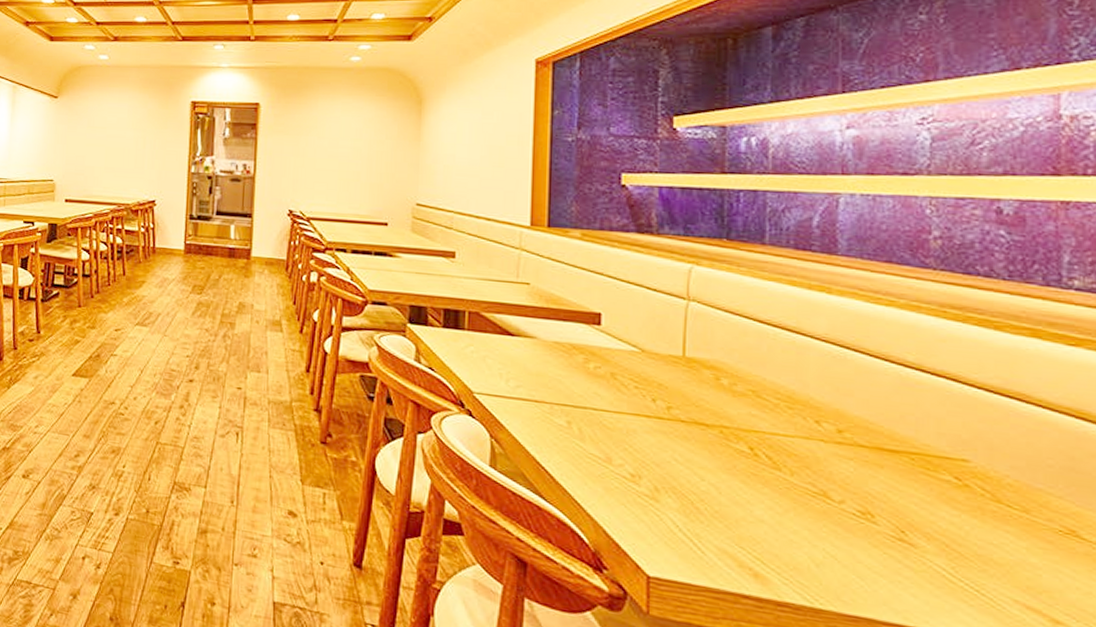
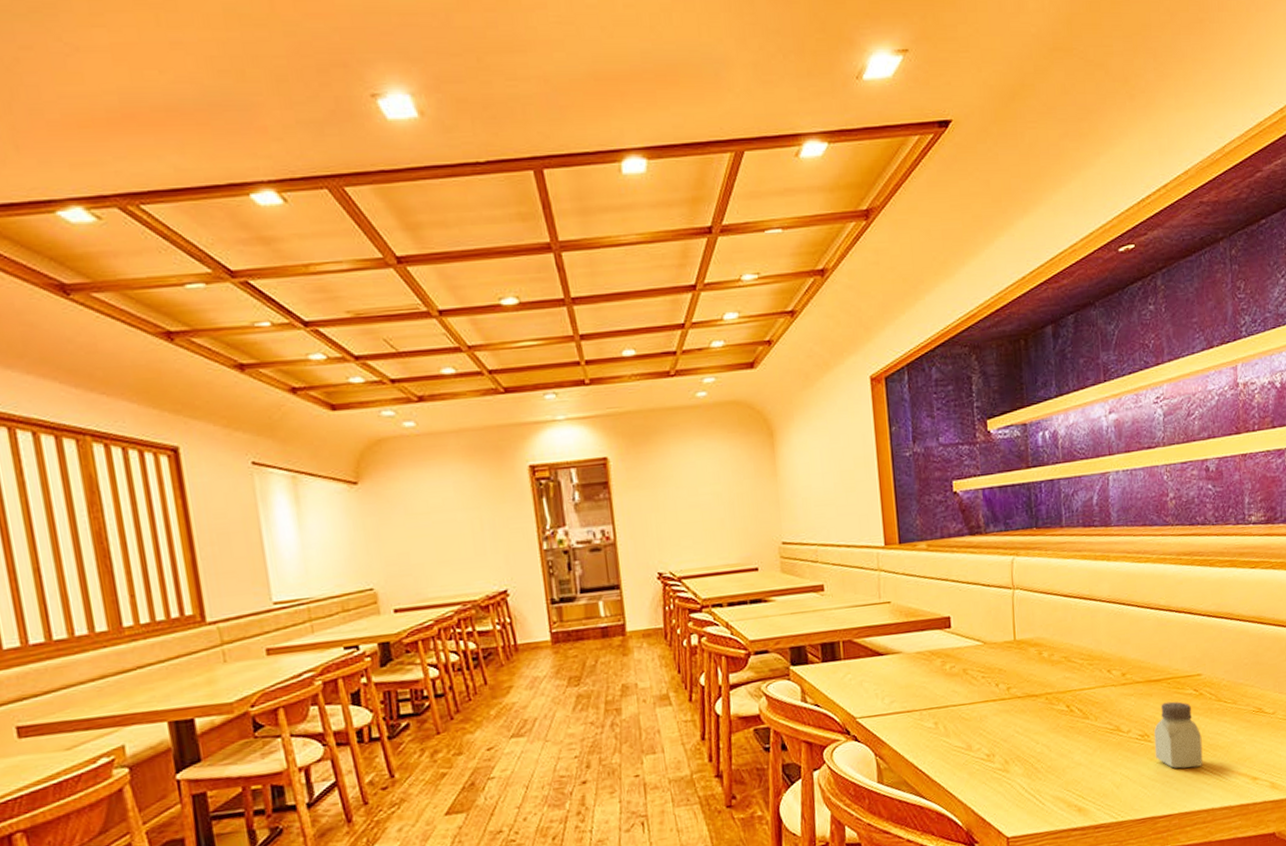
saltshaker: none [881,480,963,578] -> present [1153,701,1203,769]

